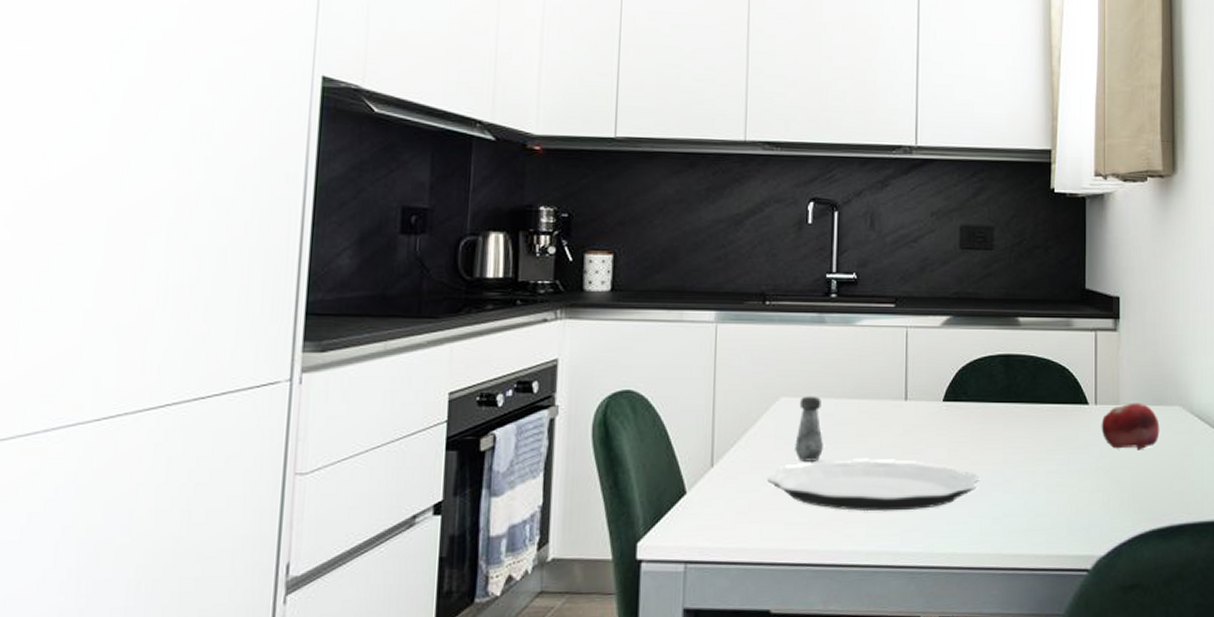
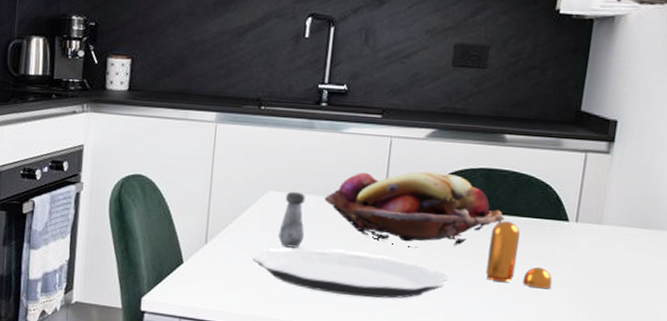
fruit basket: none [842,362,1028,448] -> present [324,171,505,248]
pepper shaker: none [1016,410,1081,480] -> present [486,221,553,289]
fruit: present [1101,402,1160,450] -> none [579,223,644,269]

